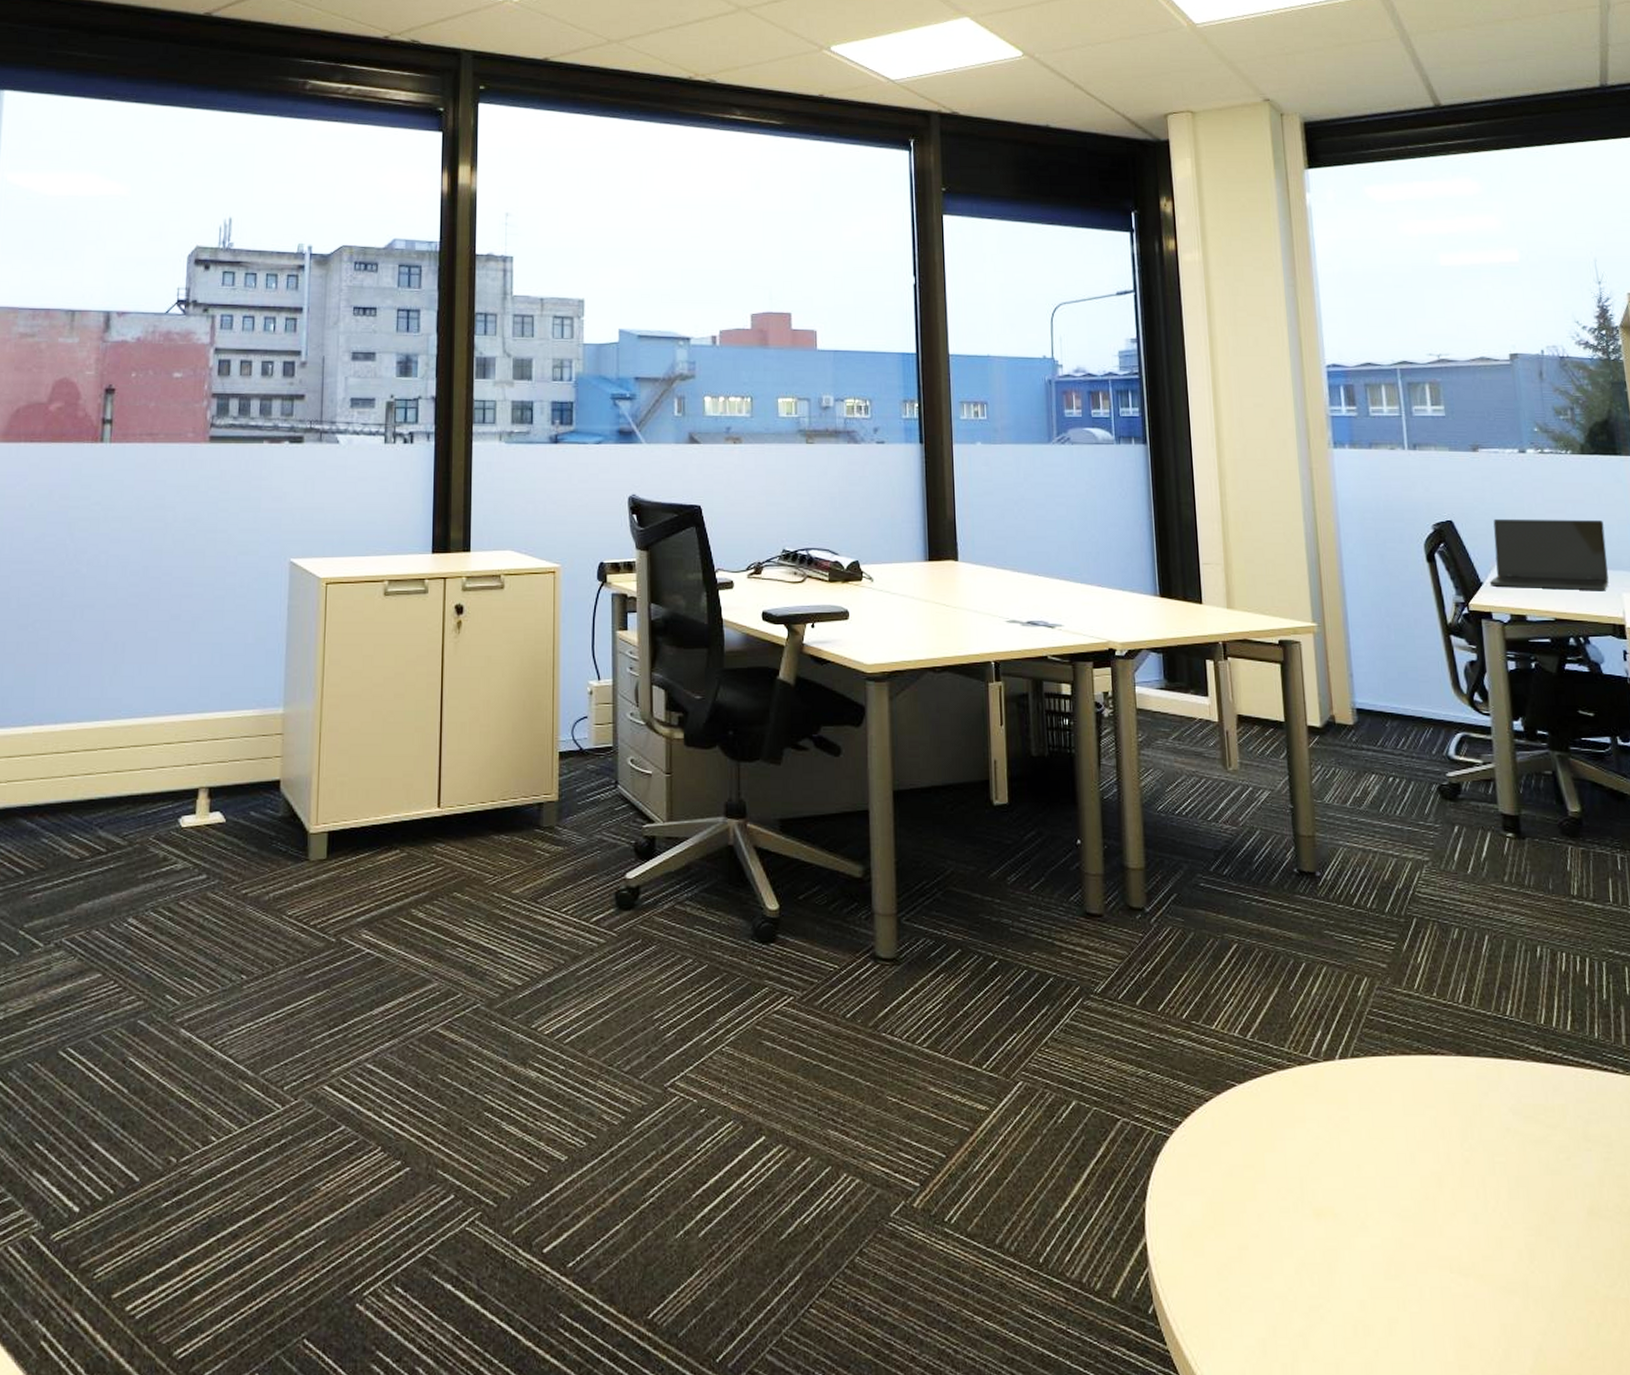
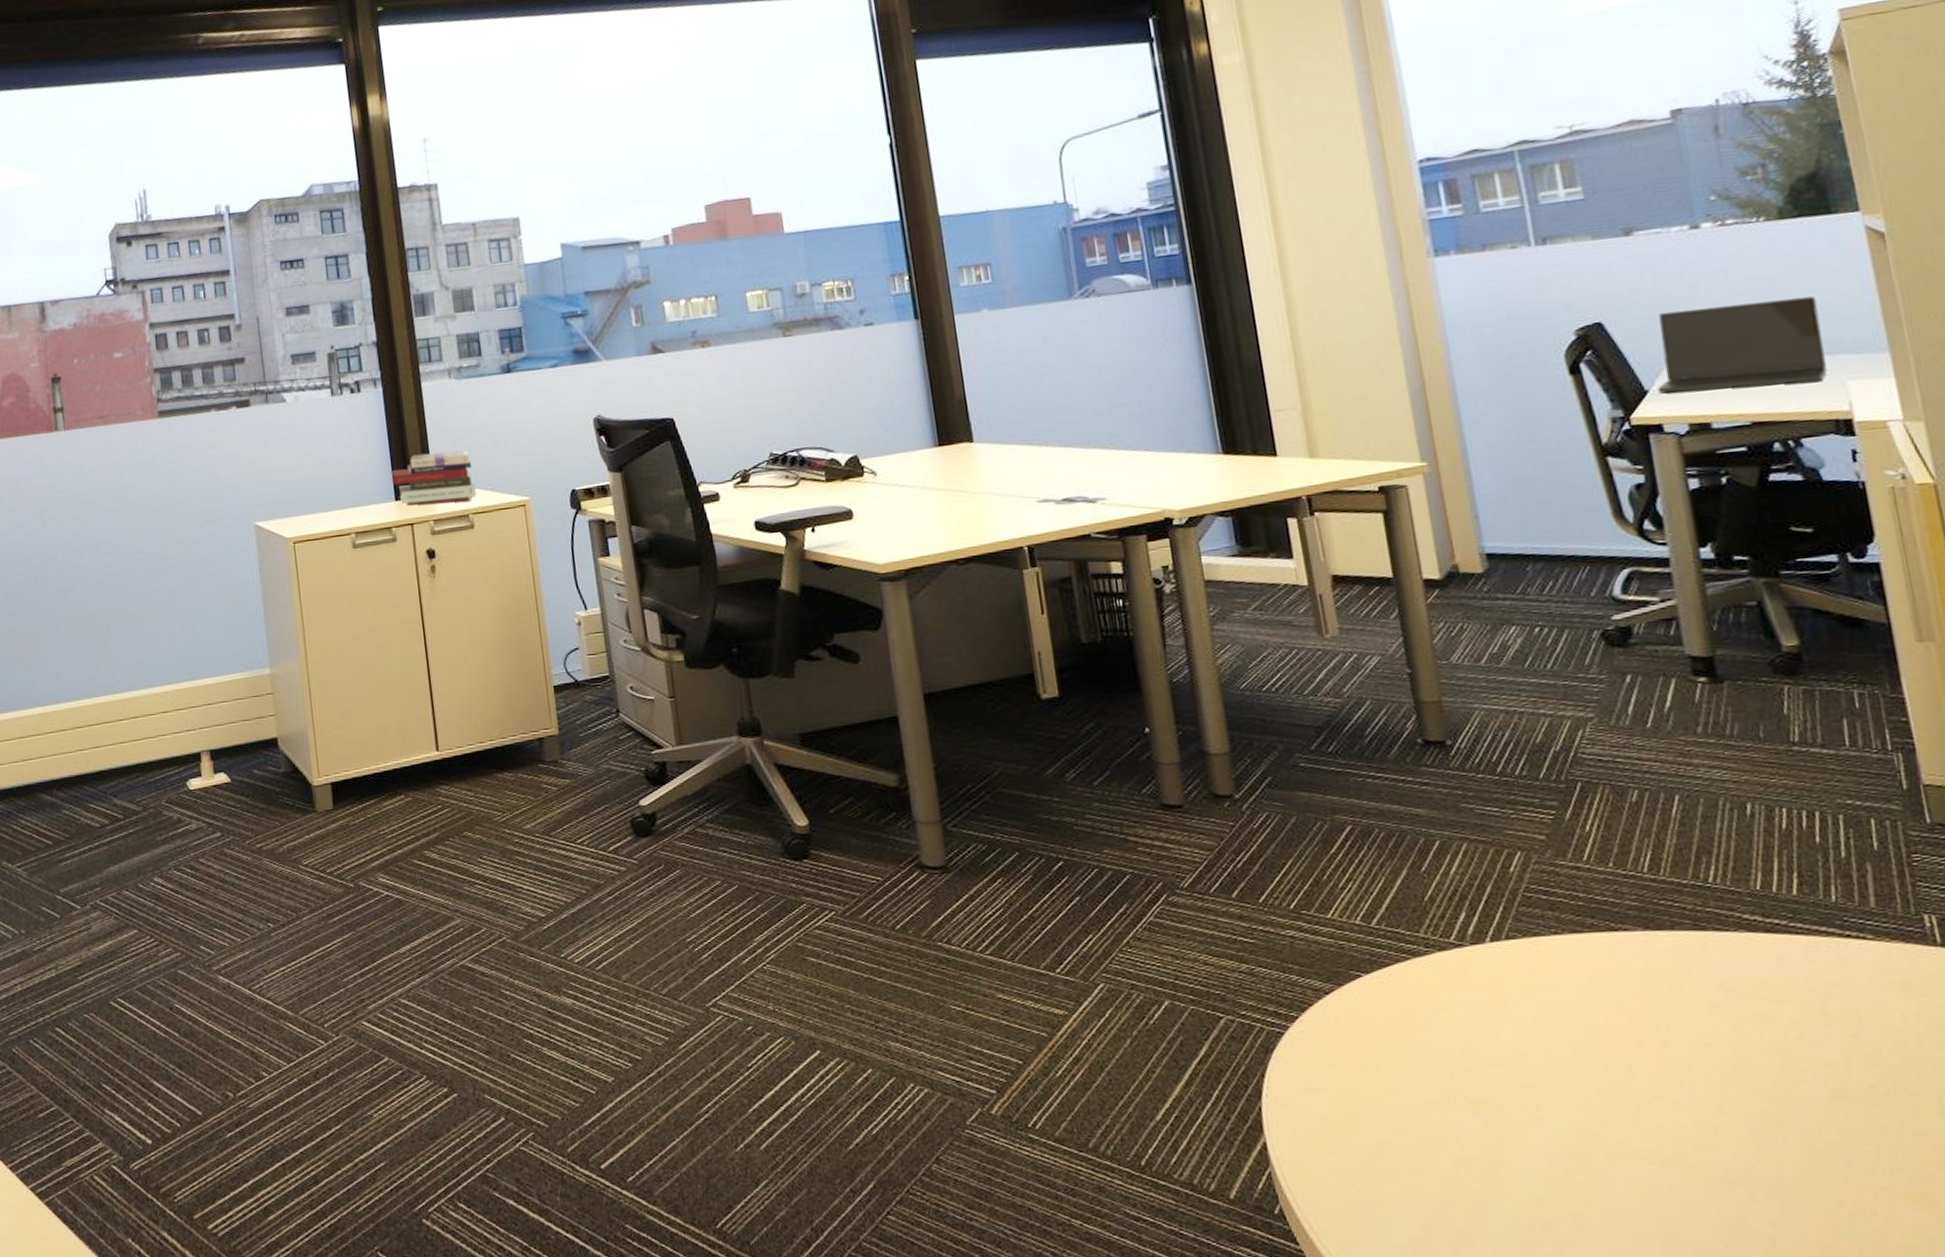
books: none [431,510,510,562] -> present [390,450,476,506]

